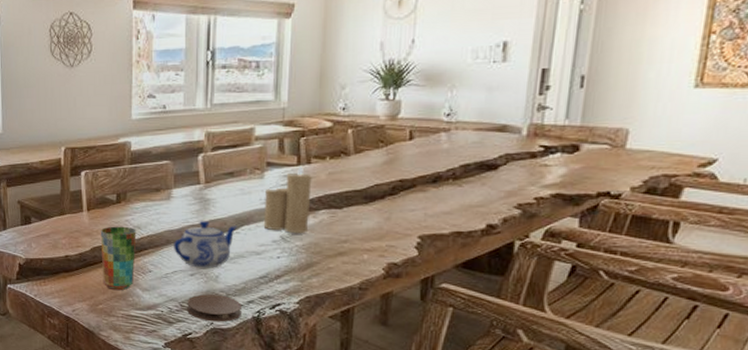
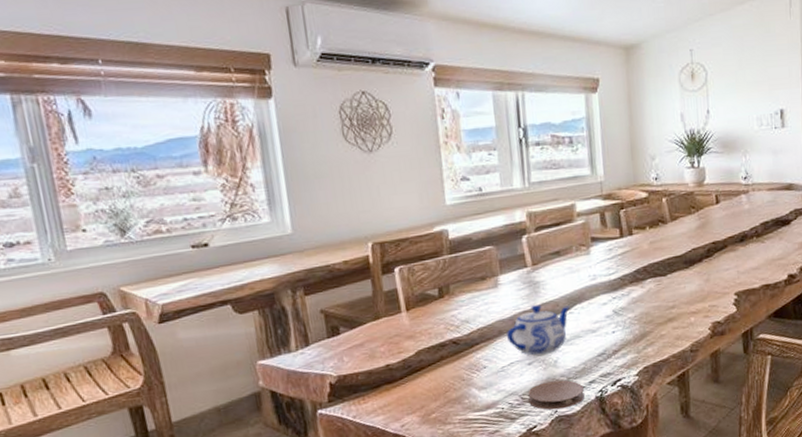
cup: present [100,226,137,290] -> none [424,322,468,395]
candle: present [263,165,312,234] -> none [593,237,638,307]

